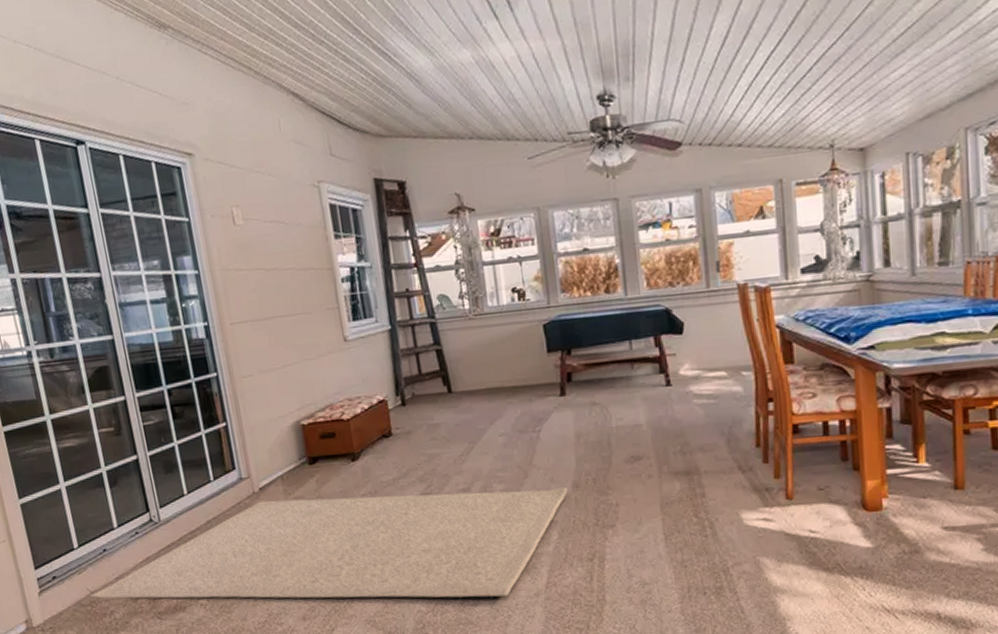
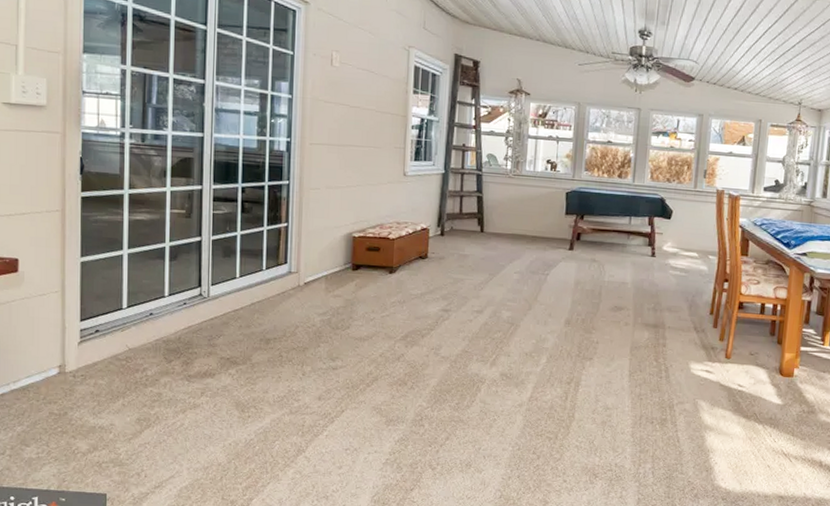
rug: present [89,488,568,599] -> none [127,293,561,404]

